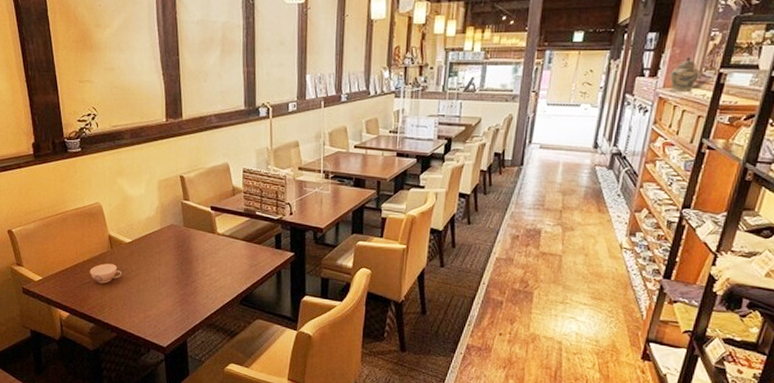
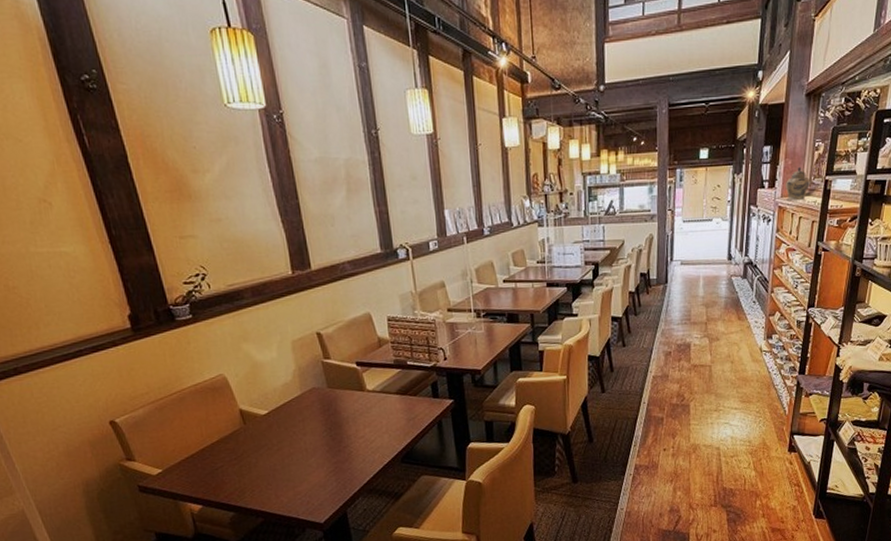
teacup: present [89,263,121,284] -> none [220,441,261,466]

